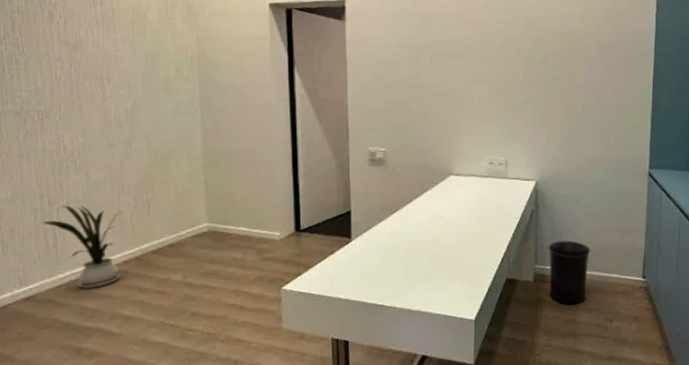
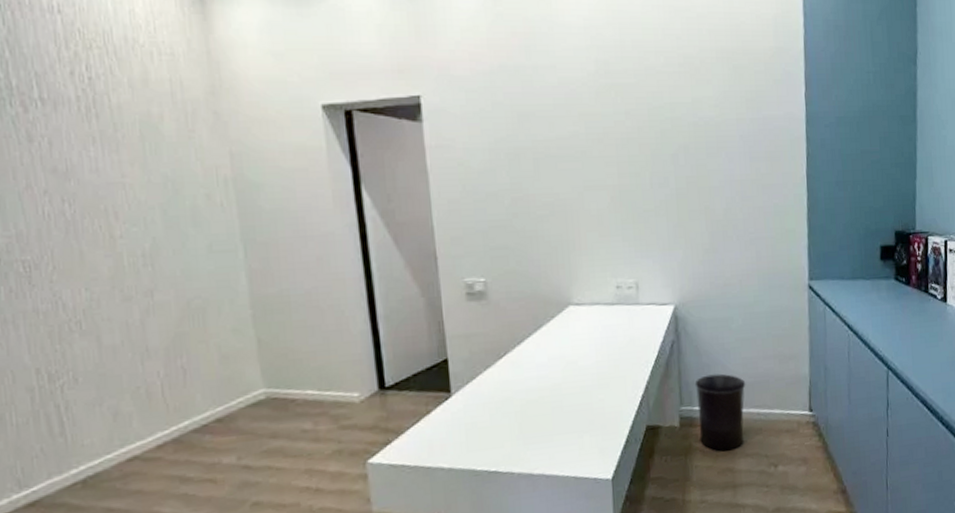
house plant: present [43,205,122,289] -> none [43,380,154,485]

